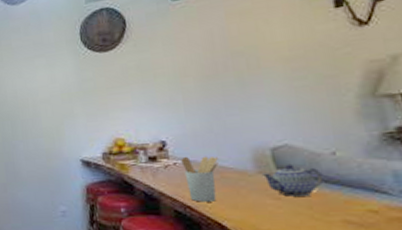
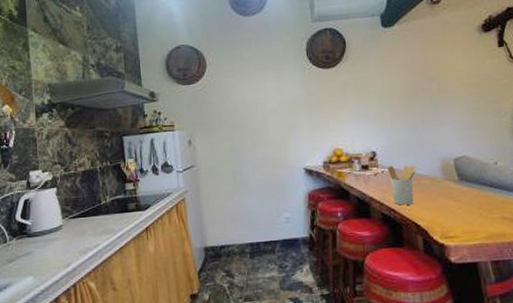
teapot: present [261,164,324,197] -> none [447,171,489,199]

